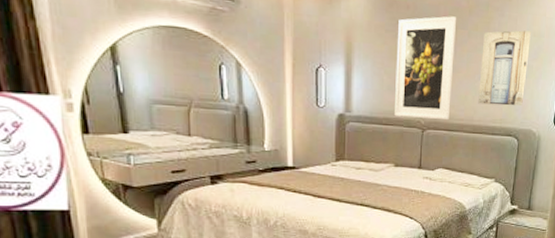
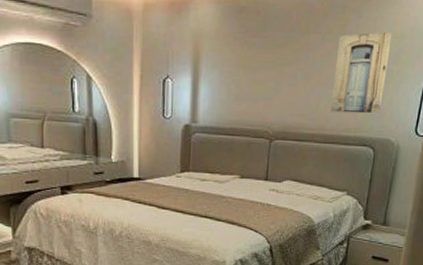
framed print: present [395,16,457,120] -> none [241,20,310,130]

